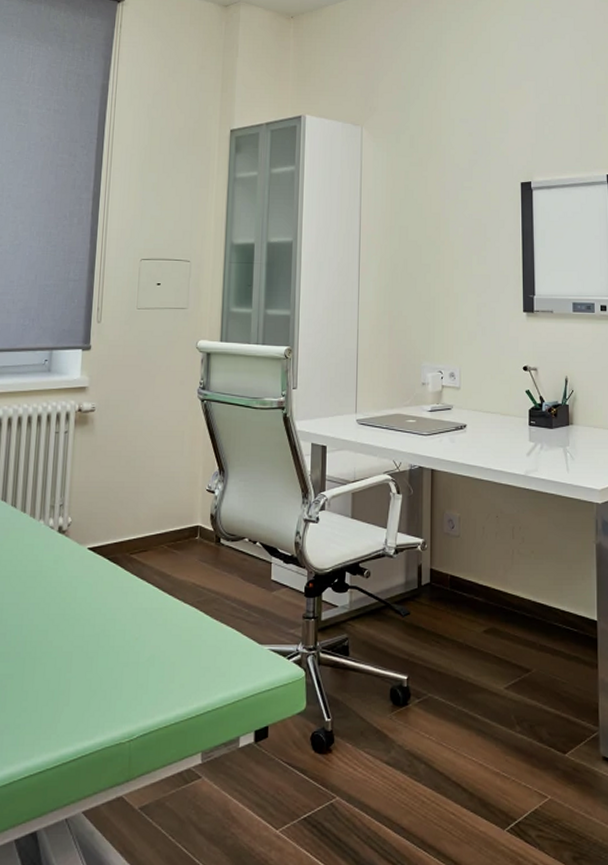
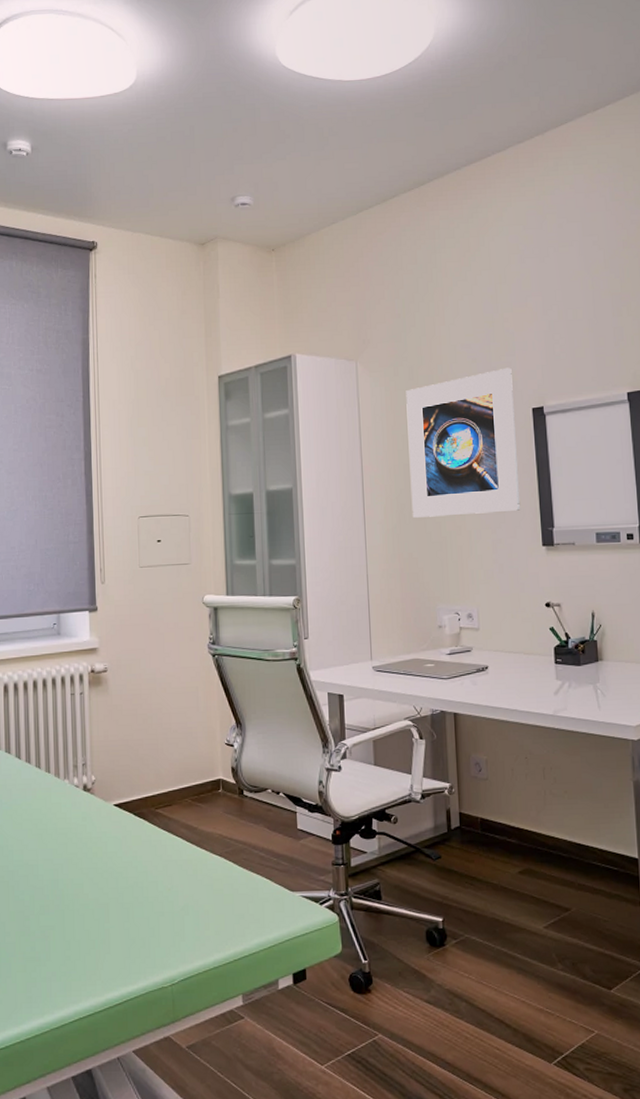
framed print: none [404,143,506,278] -> present [406,367,521,518]

